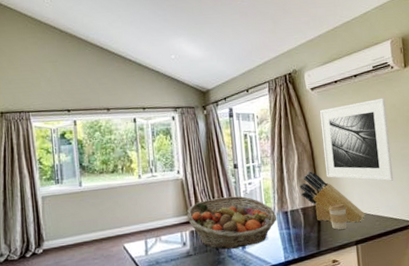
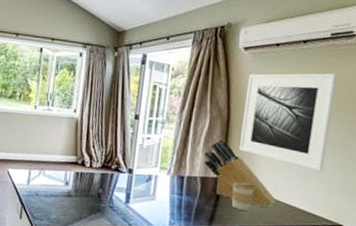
fruit basket: present [186,196,277,250] -> none [74,145,171,202]

